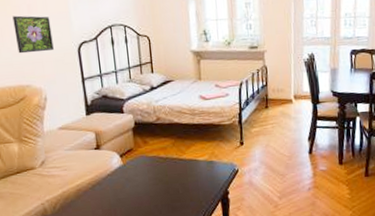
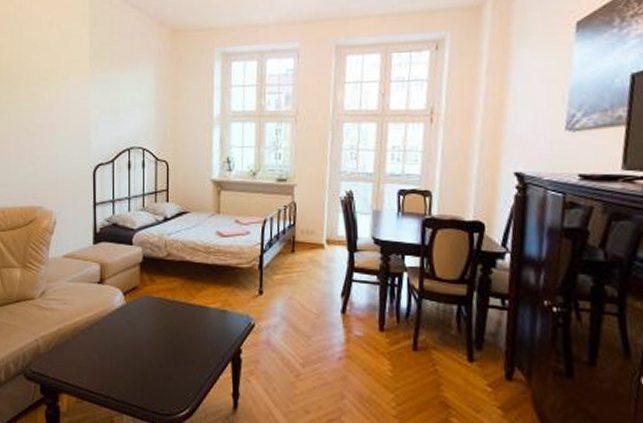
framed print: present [12,15,54,54] -> none [34,133,70,173]

